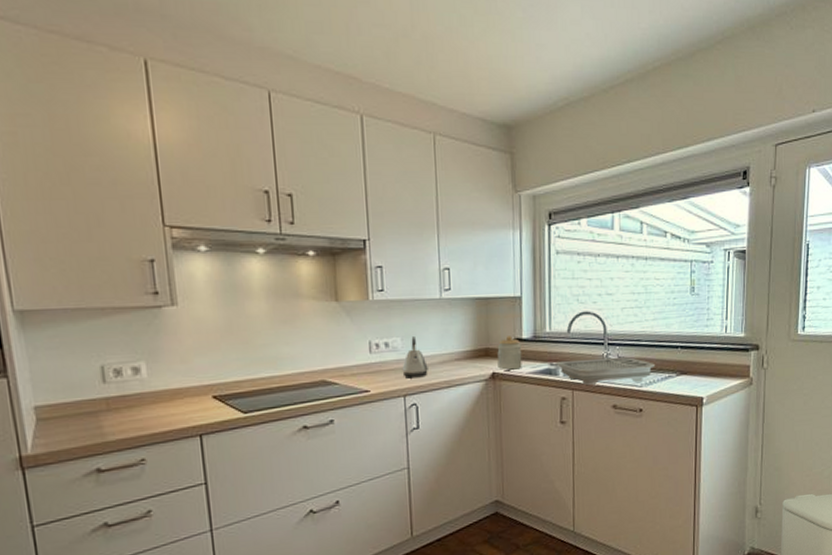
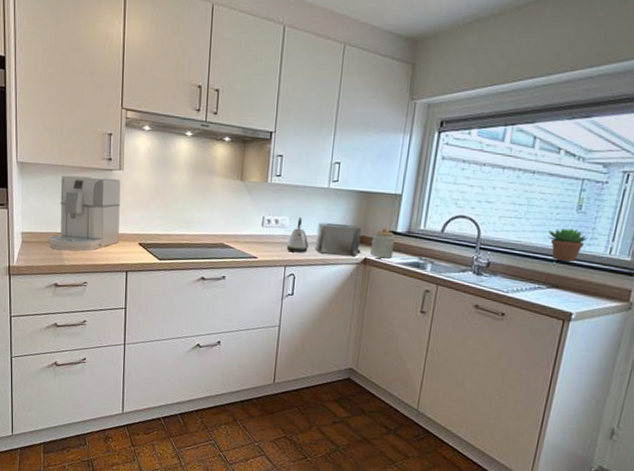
coffee machine: none [77,317,184,423] -> present [47,175,121,252]
toaster: none [434,336,488,376] -> present [315,222,363,257]
dish rack: present [557,356,656,386] -> none [426,257,527,288]
succulent plant: none [669,311,705,346] -> present [548,228,589,262]

